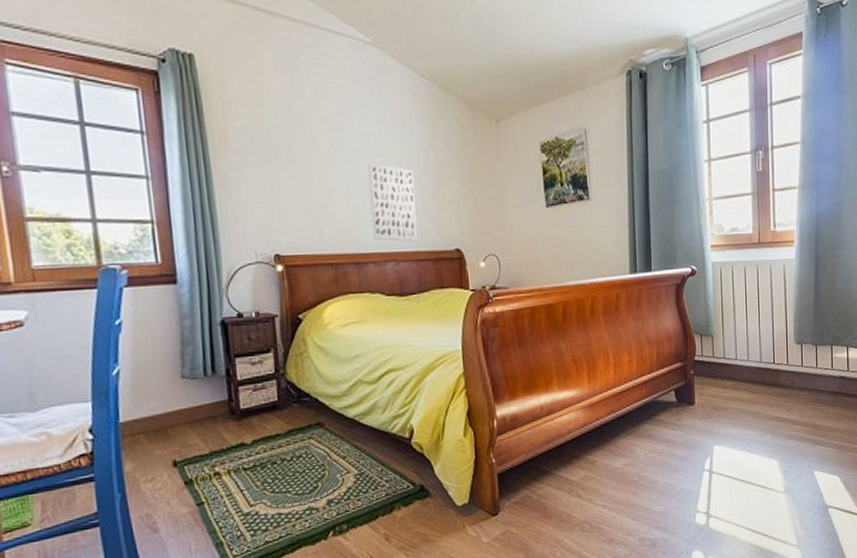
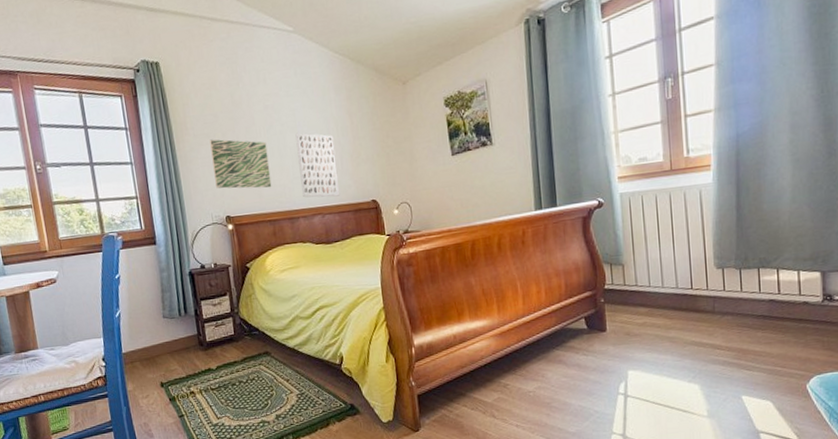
wall art: none [258,158,336,225] -> present [210,139,272,189]

